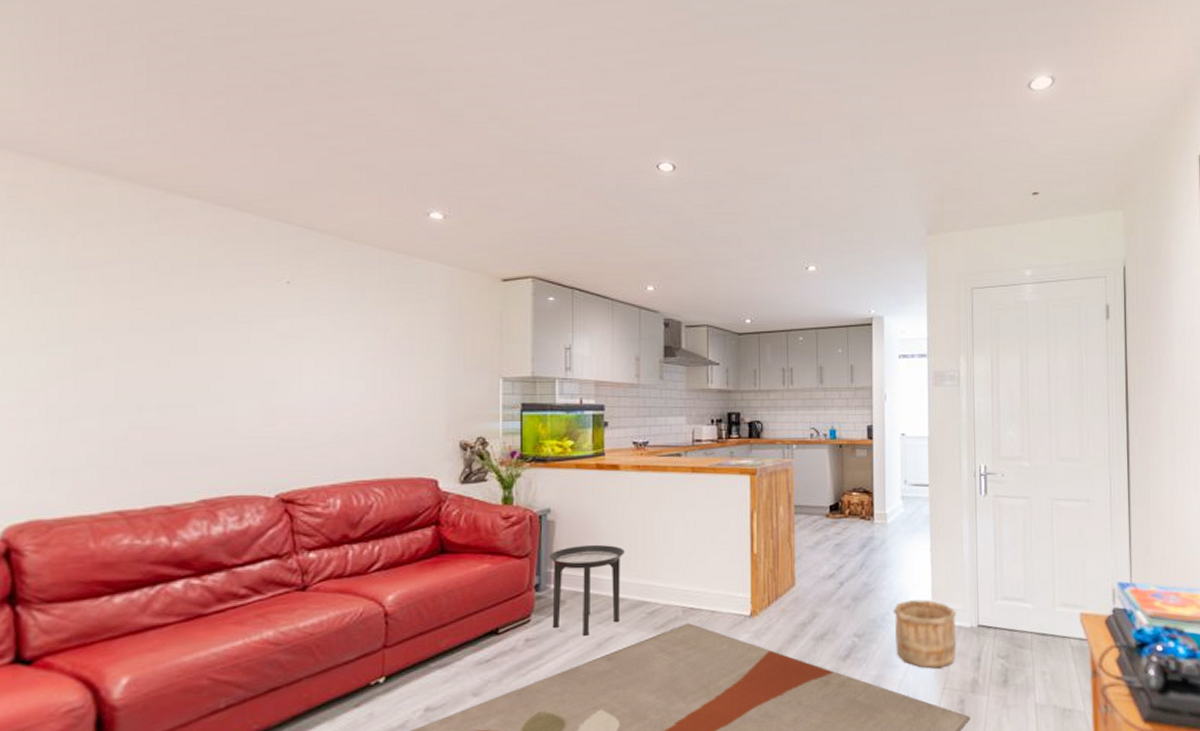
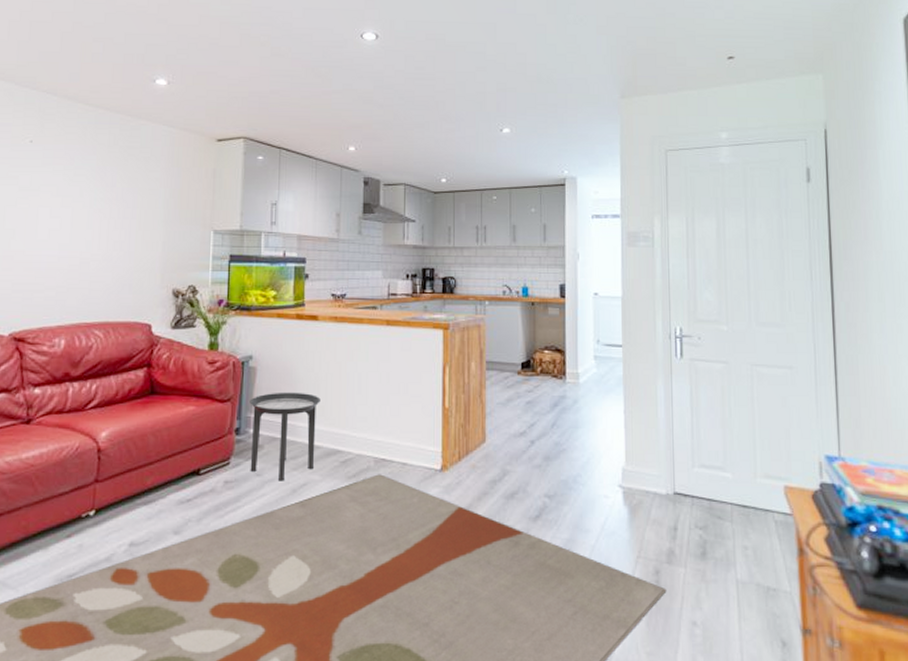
wooden bucket: present [893,599,957,668] -> none [585,463,651,535]

